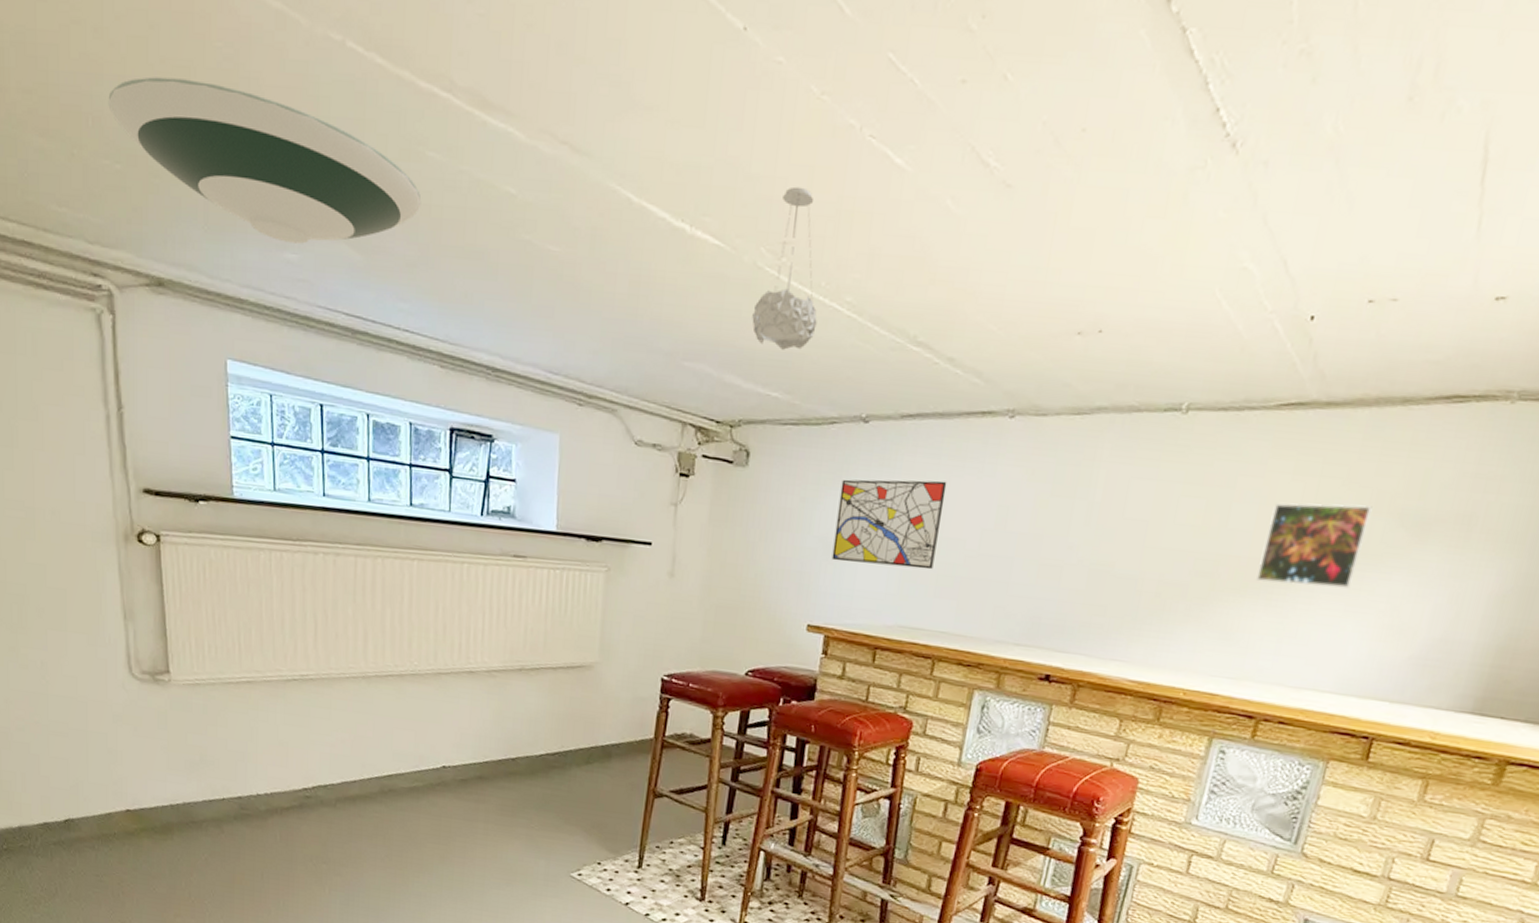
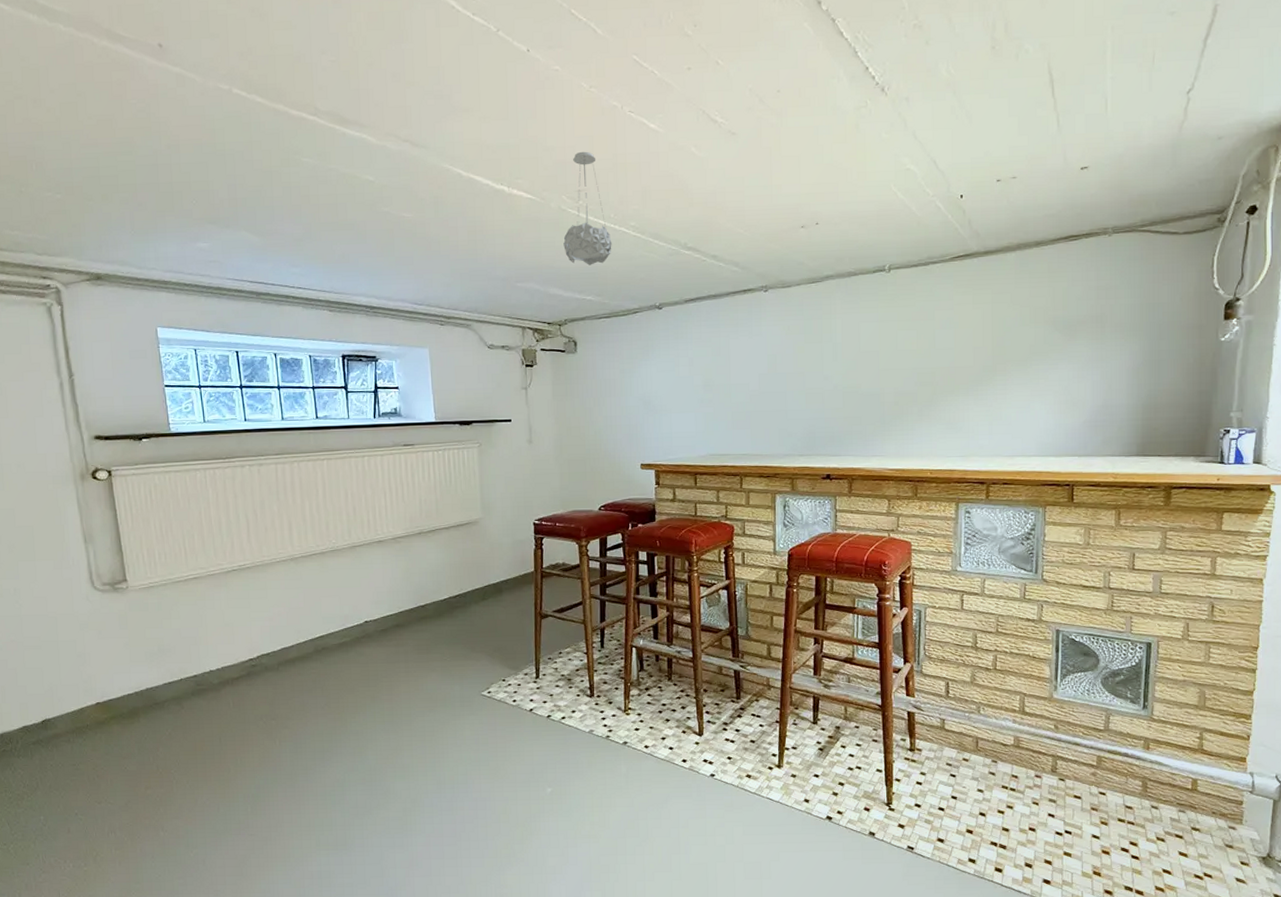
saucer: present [108,77,422,244] -> none [47,128,302,236]
wall art: present [831,479,947,570] -> none [649,343,728,413]
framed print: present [1256,503,1373,589] -> none [964,319,1033,384]

